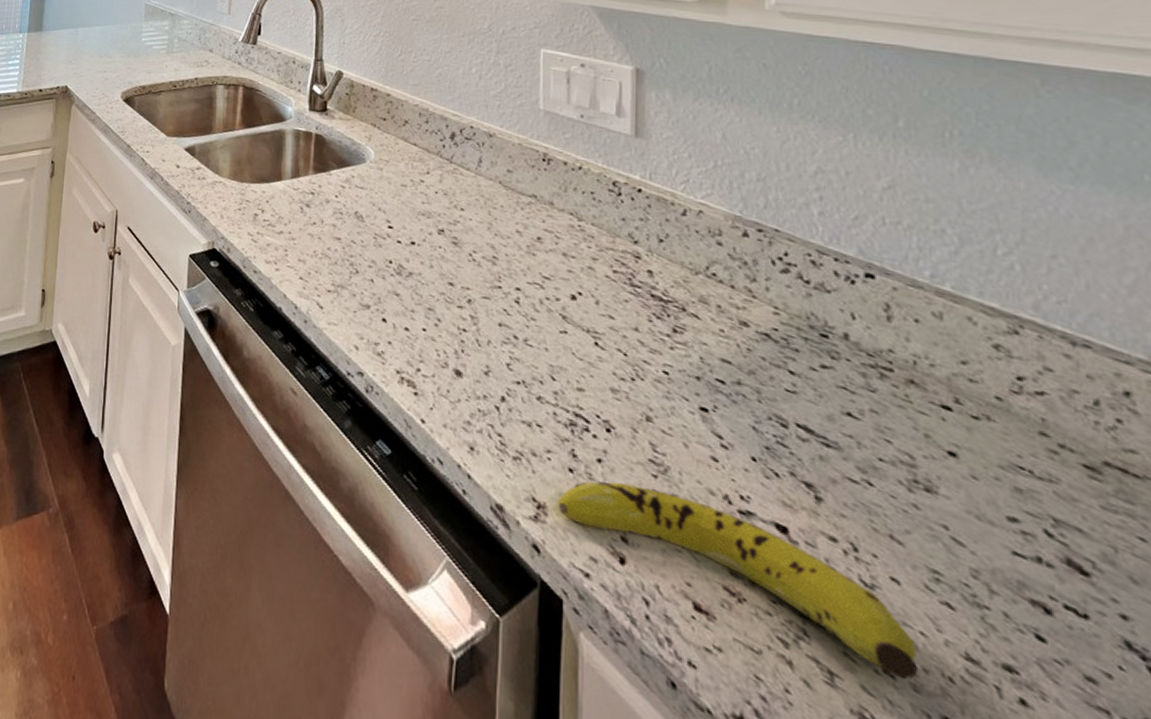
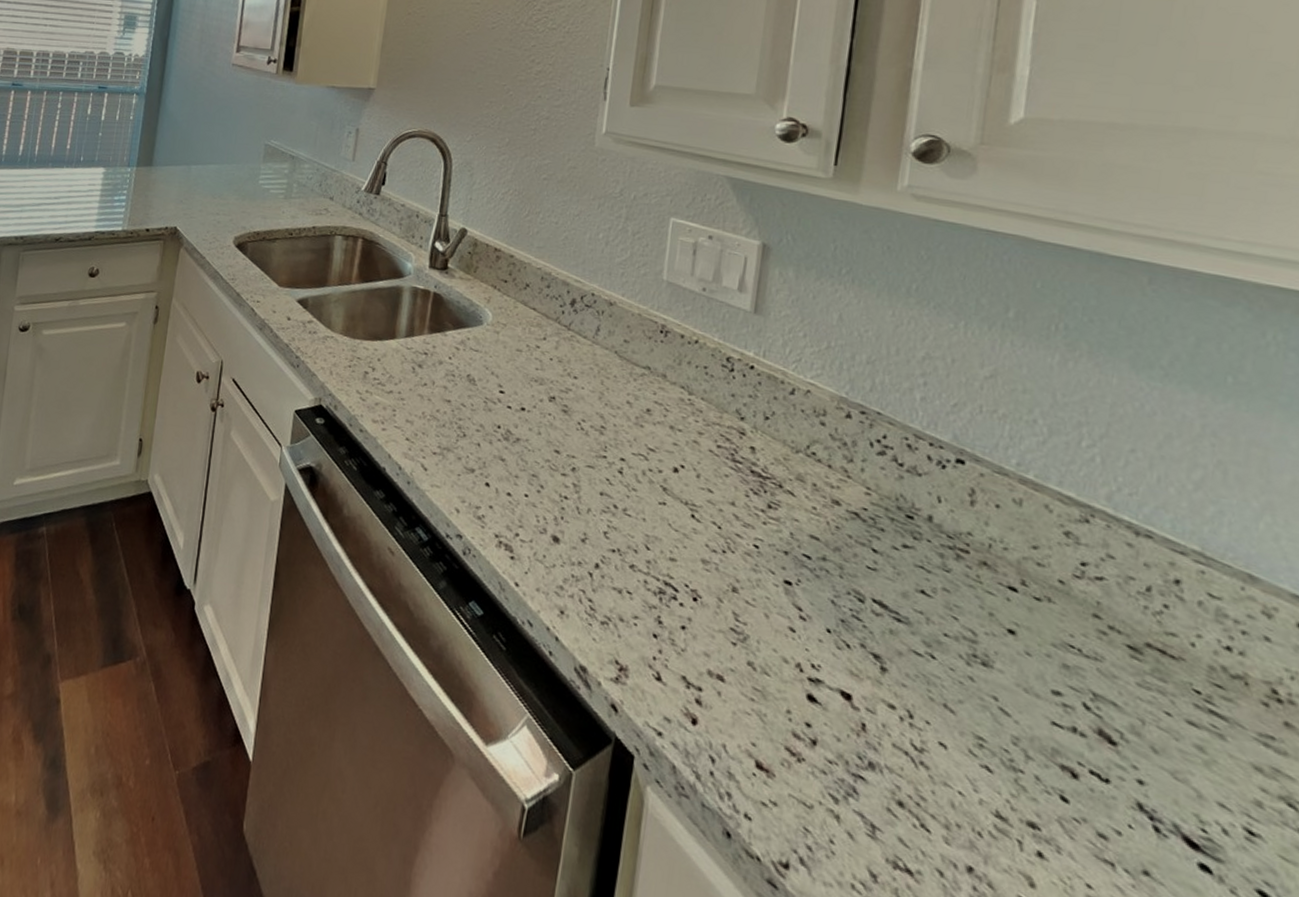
fruit: present [557,481,917,680] -> none [638,646,953,834]

